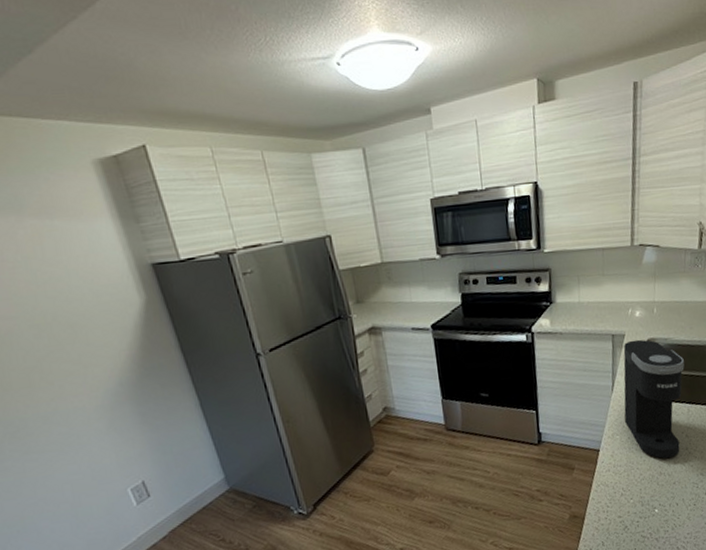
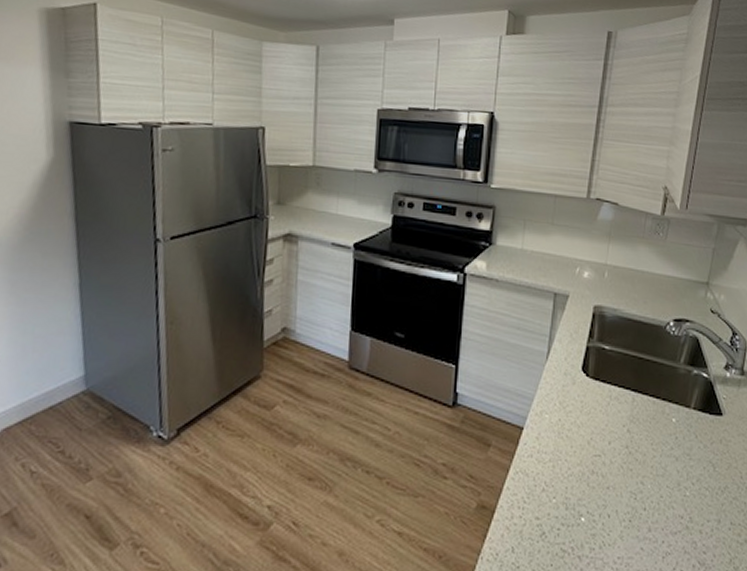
coffee maker: present [623,339,684,459] -> none [556,303,633,455]

